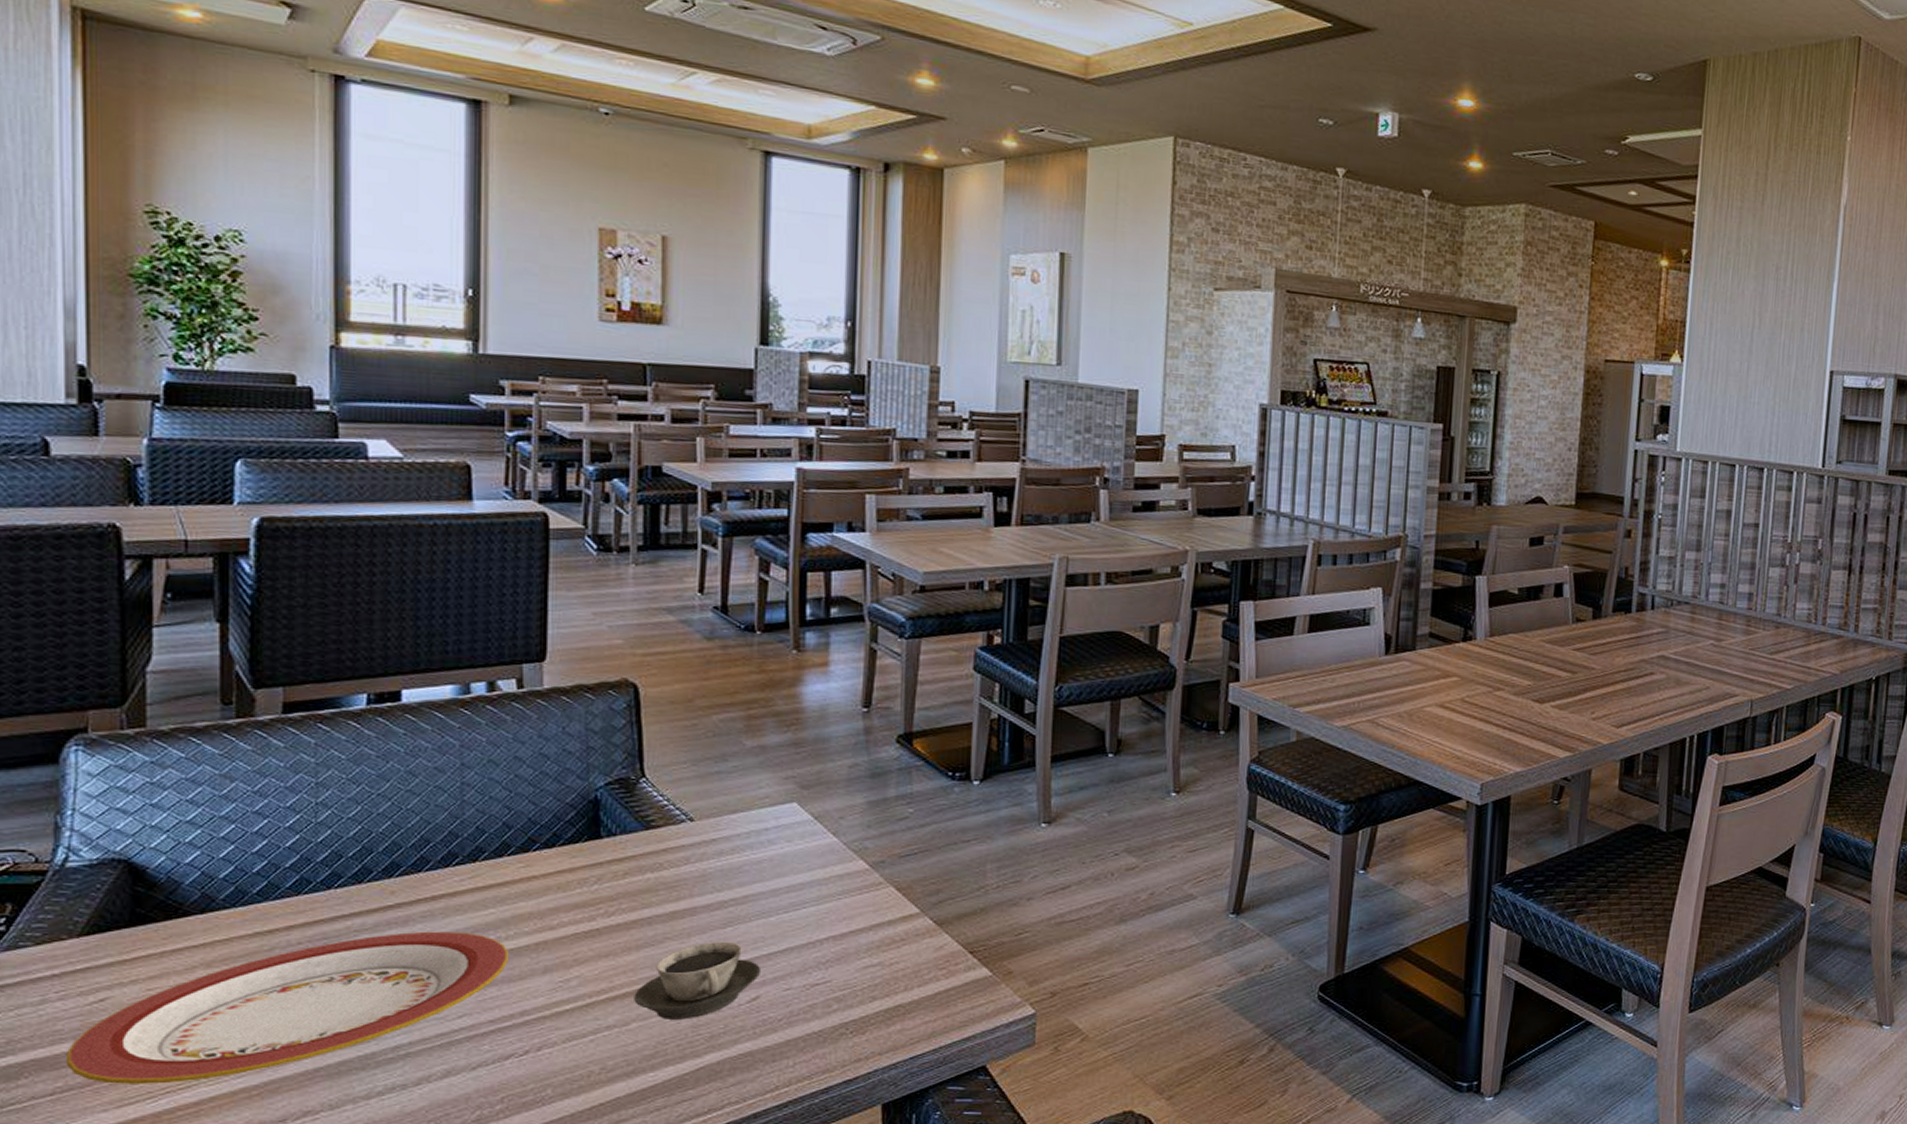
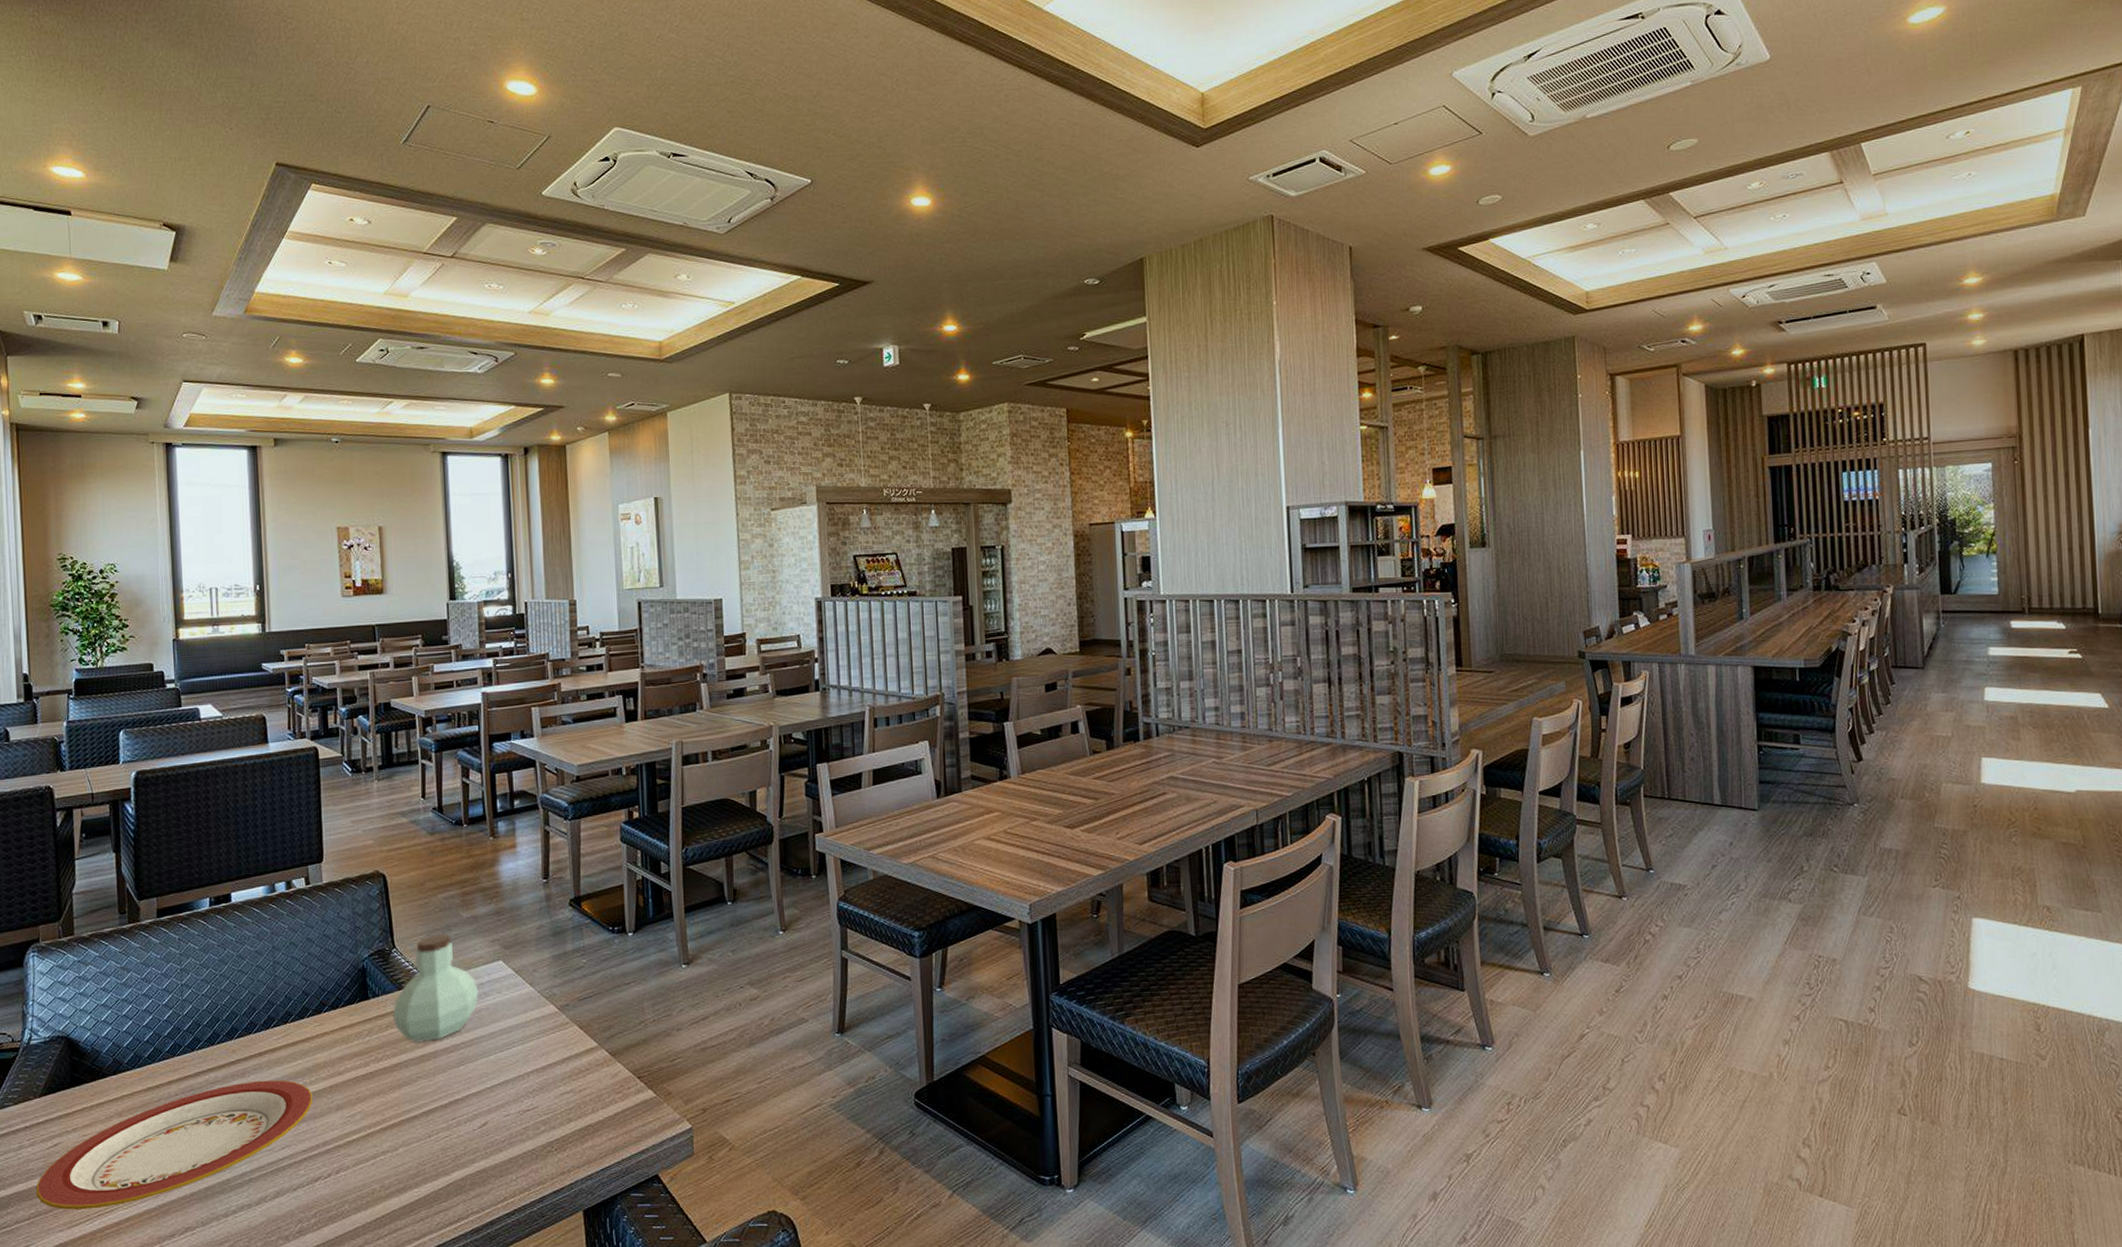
jar: none [634,763,761,896] -> present [392,933,479,1042]
cup: present [634,941,762,1020] -> none [400,1077,487,1144]

